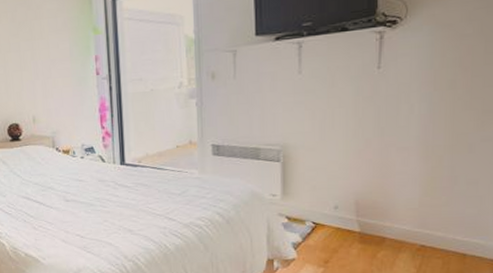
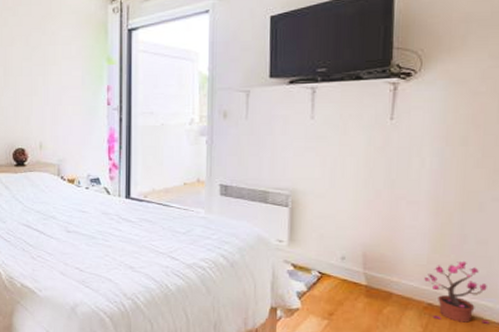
potted plant: none [416,201,481,261] -> present [424,260,489,324]

